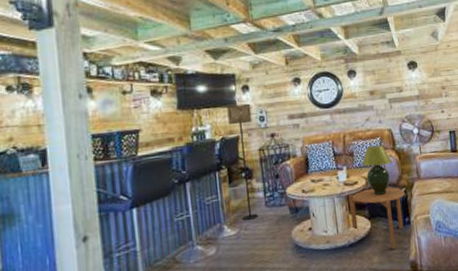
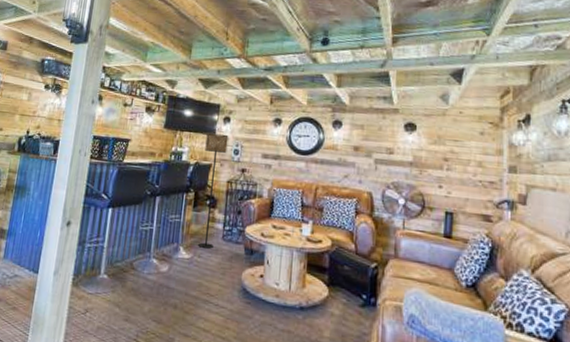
side table: present [348,187,405,249] -> none [306,251,376,329]
table lamp: present [361,145,392,195] -> none [330,205,366,263]

